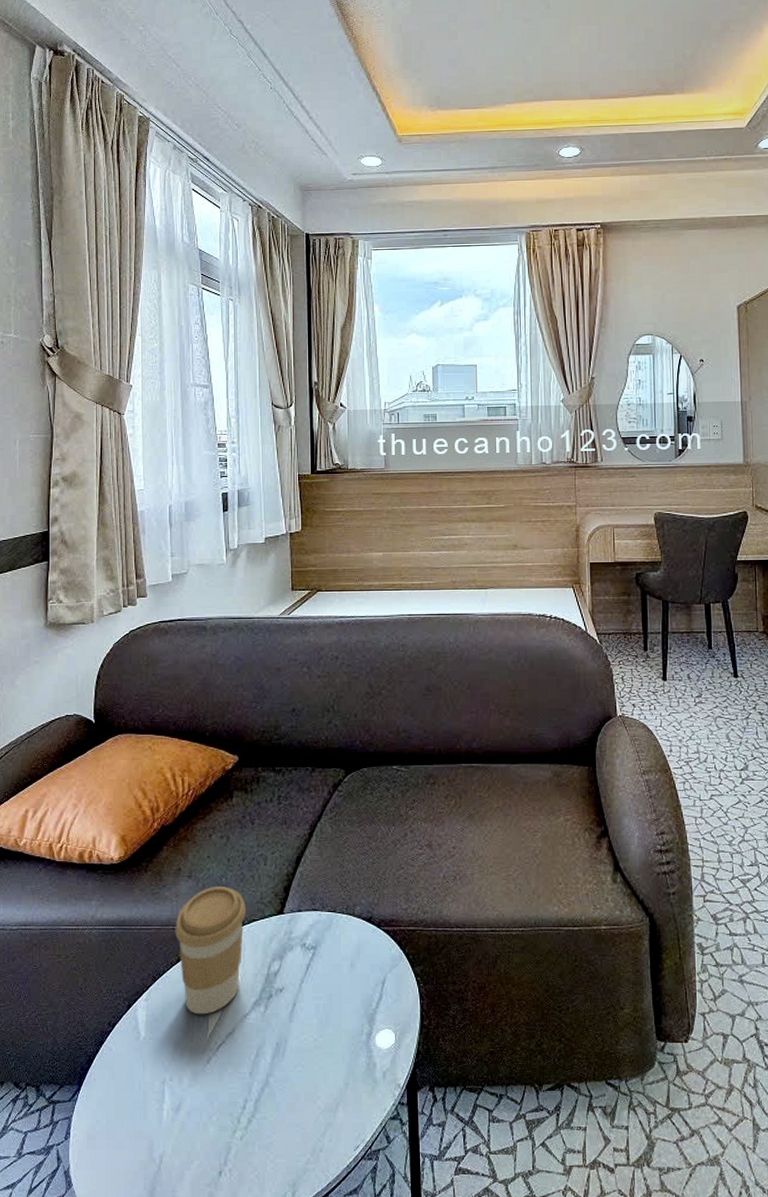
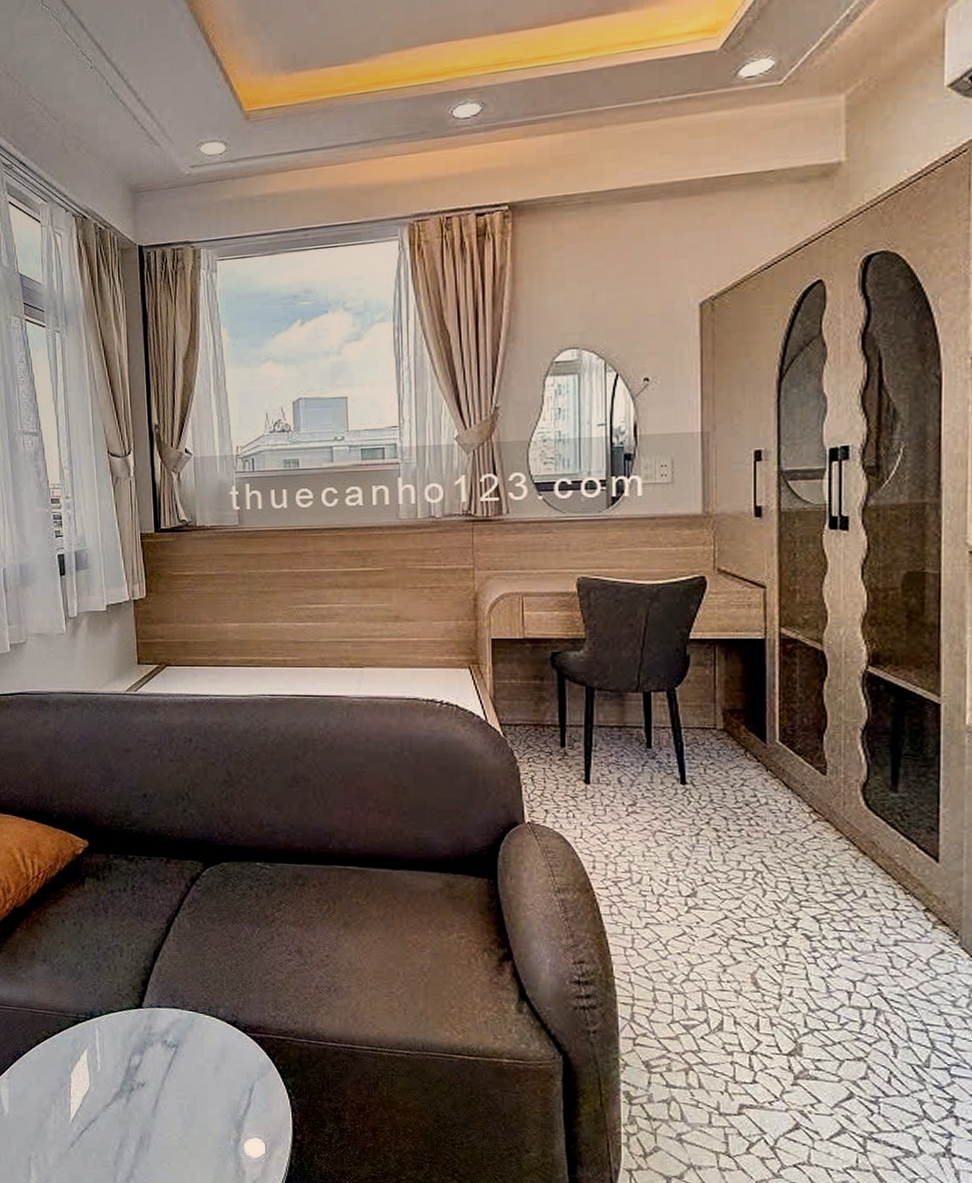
coffee cup: present [175,886,247,1015] -> none [32,973,104,1099]

